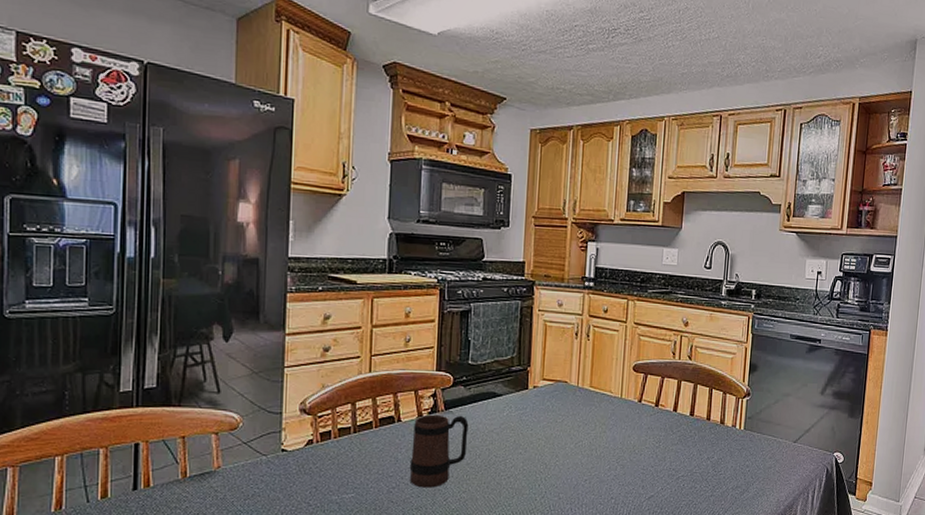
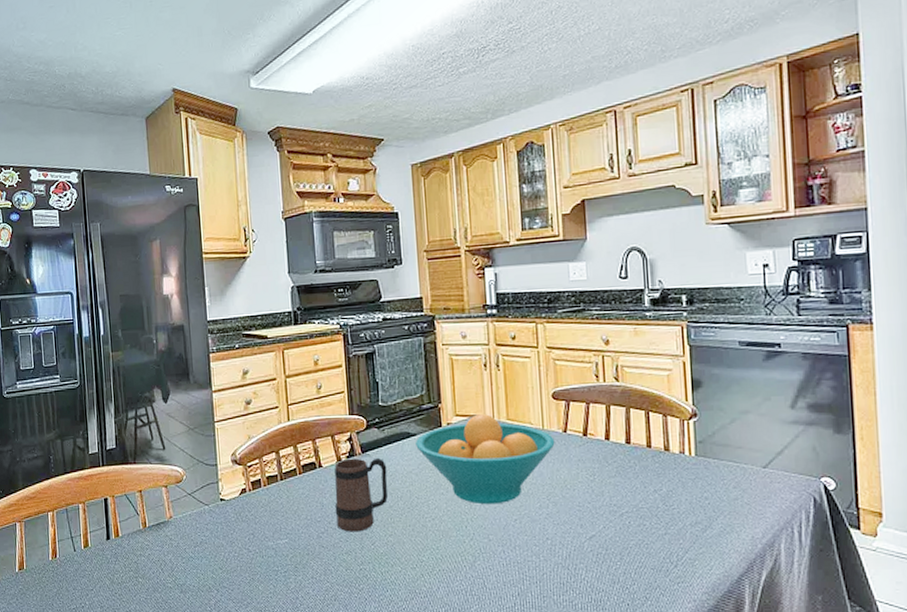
fruit bowl: none [500,380,630,465] -> present [416,414,555,505]

